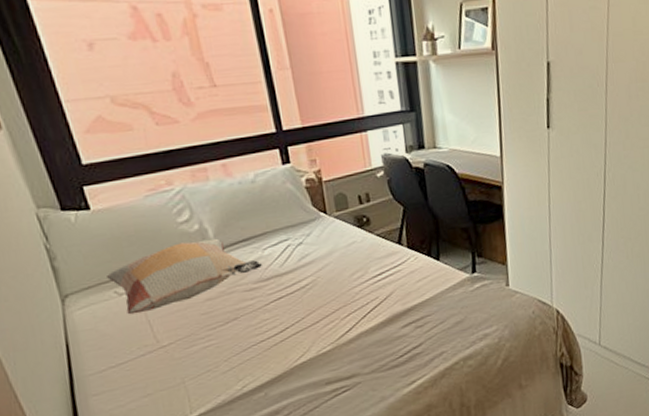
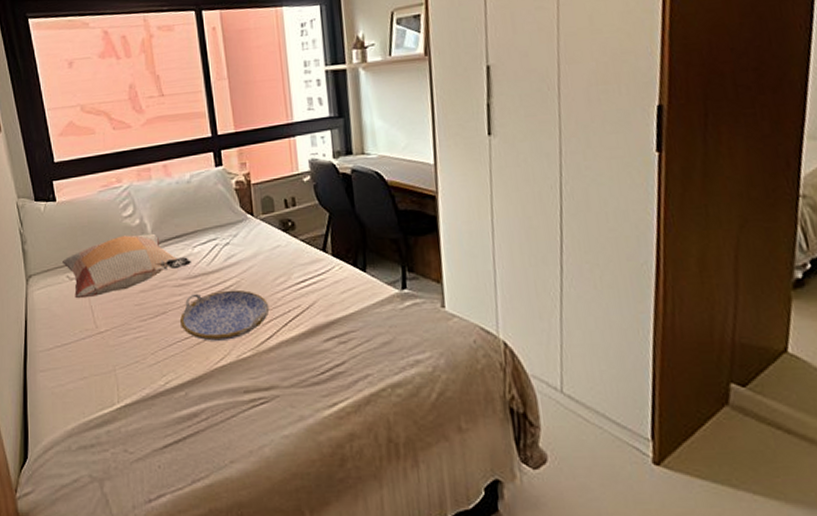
serving tray: none [253,288,348,341] -> present [179,290,270,341]

